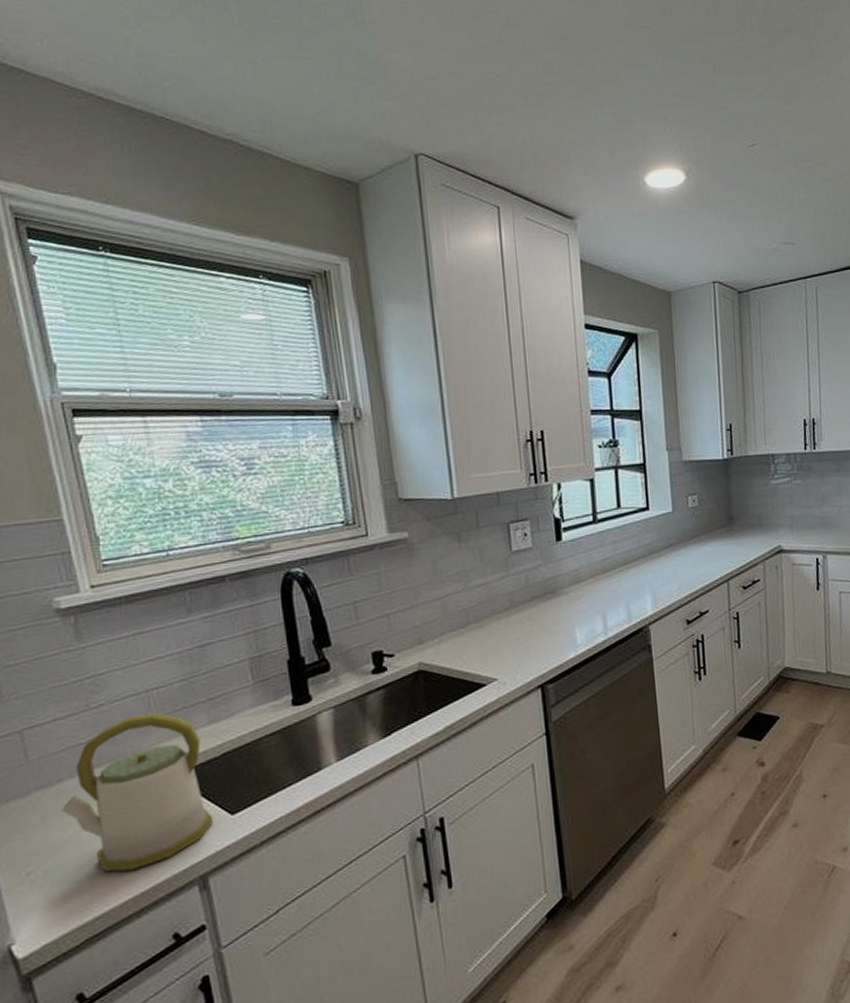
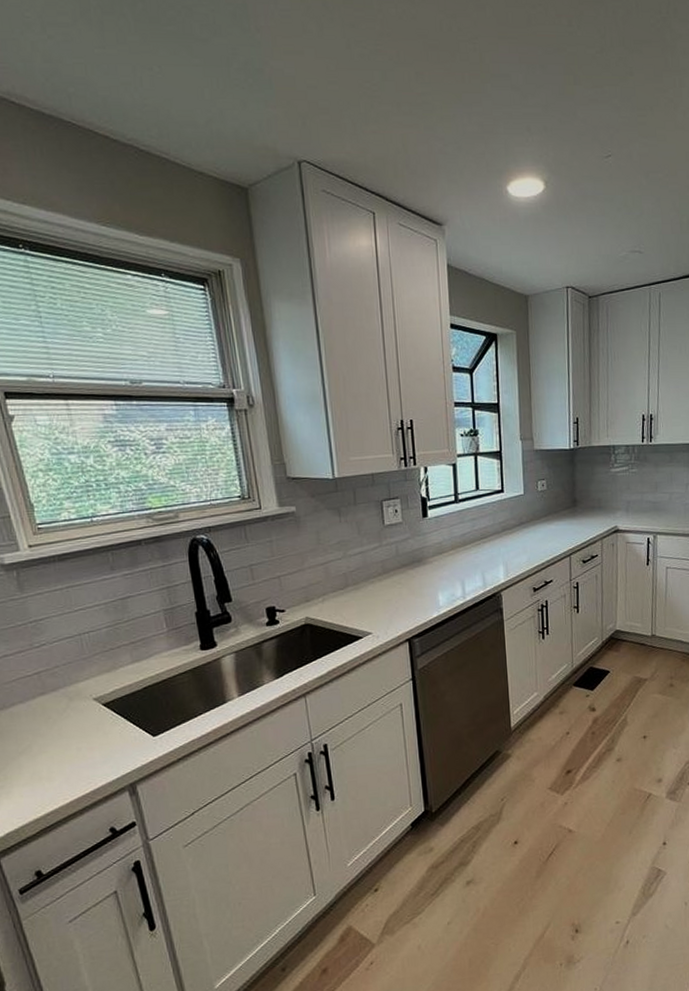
kettle: present [60,712,213,872] -> none [14,652,138,779]

